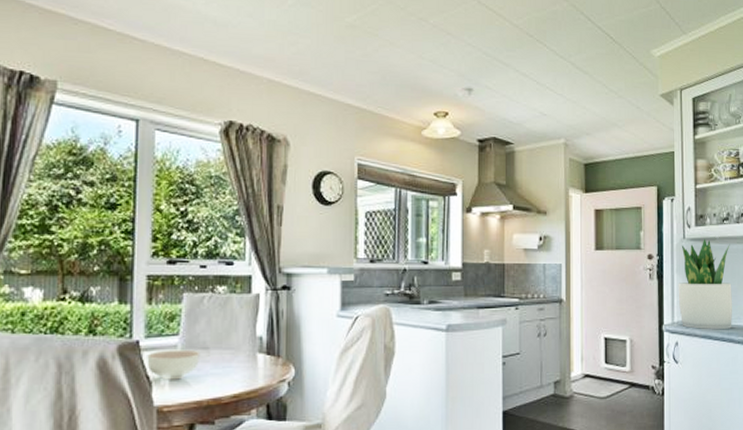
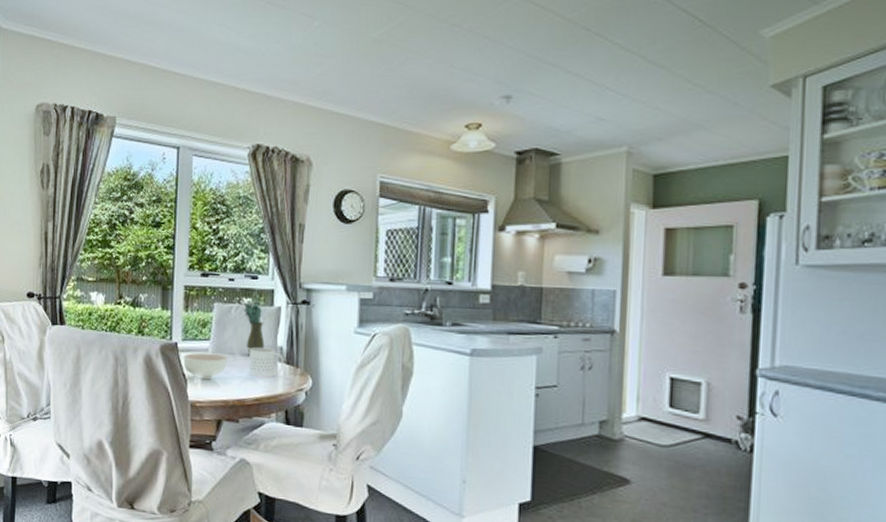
vase: none [217,288,243,347] -> present [243,300,265,354]
mug: none [225,338,263,373] -> present [249,347,283,379]
planter: present [678,239,733,330] -> none [783,266,873,382]

